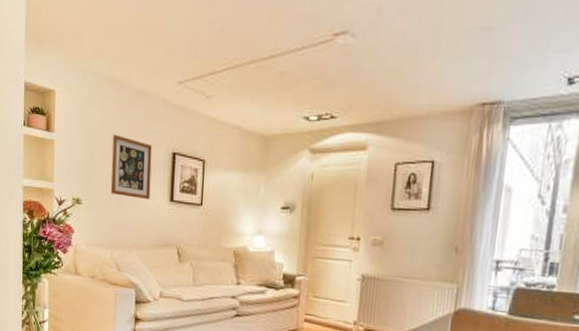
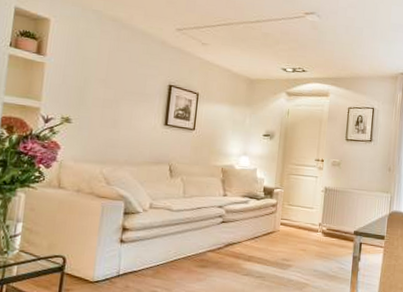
wall art: present [110,134,153,200] -> none [104,64,150,123]

